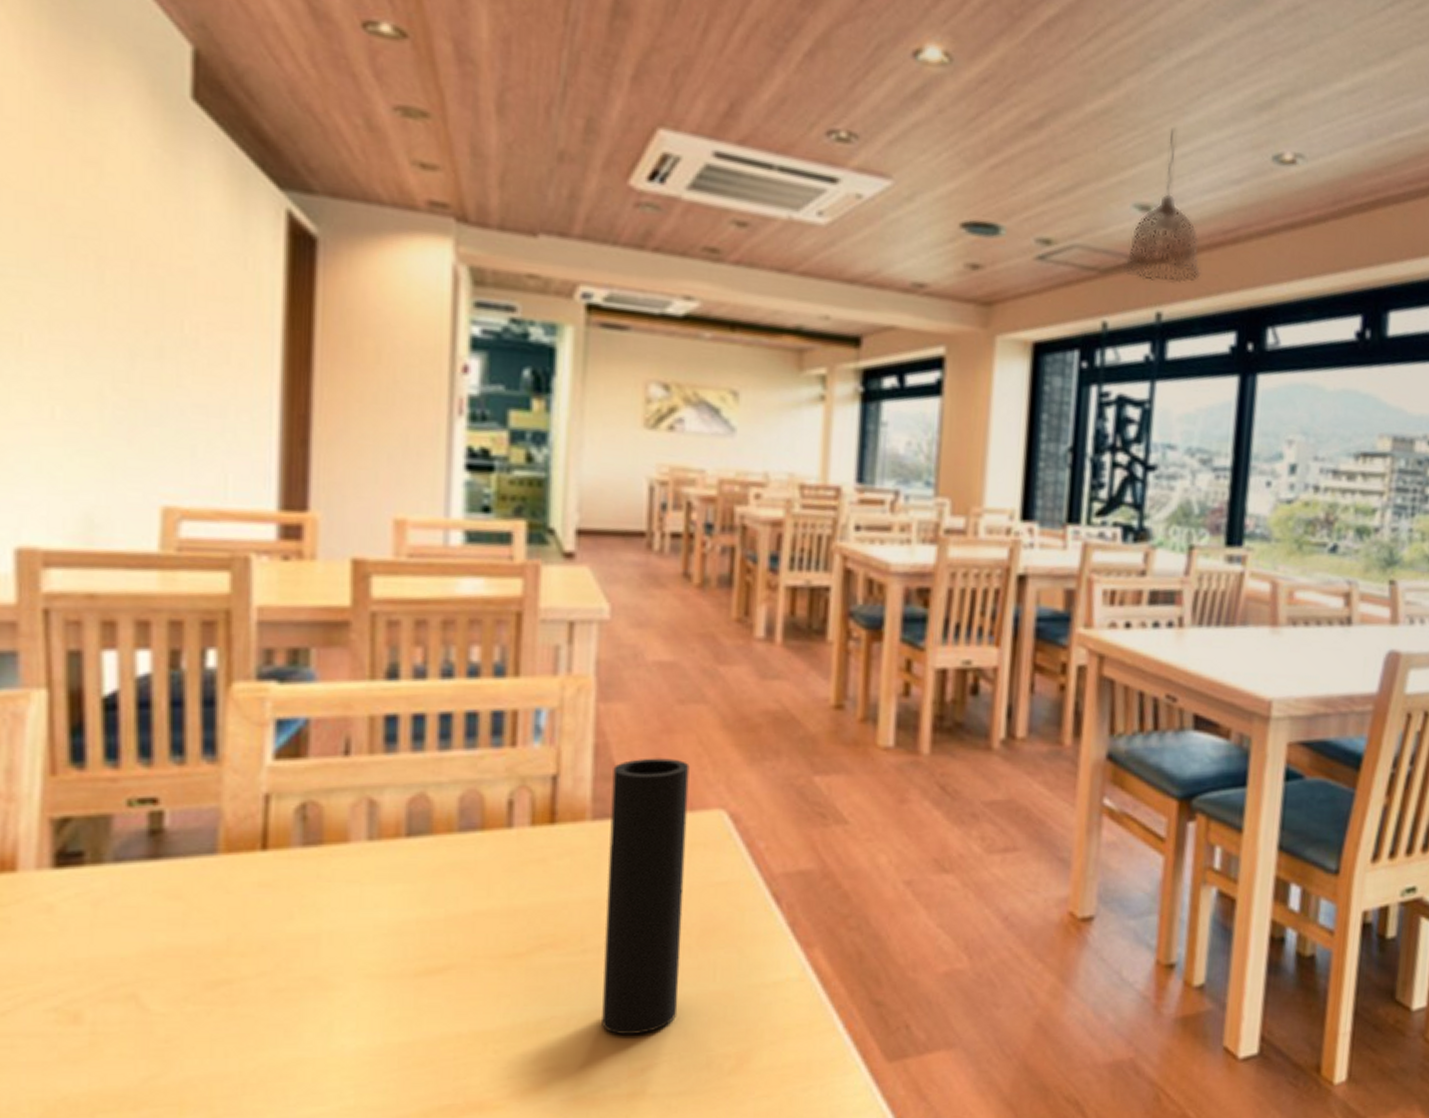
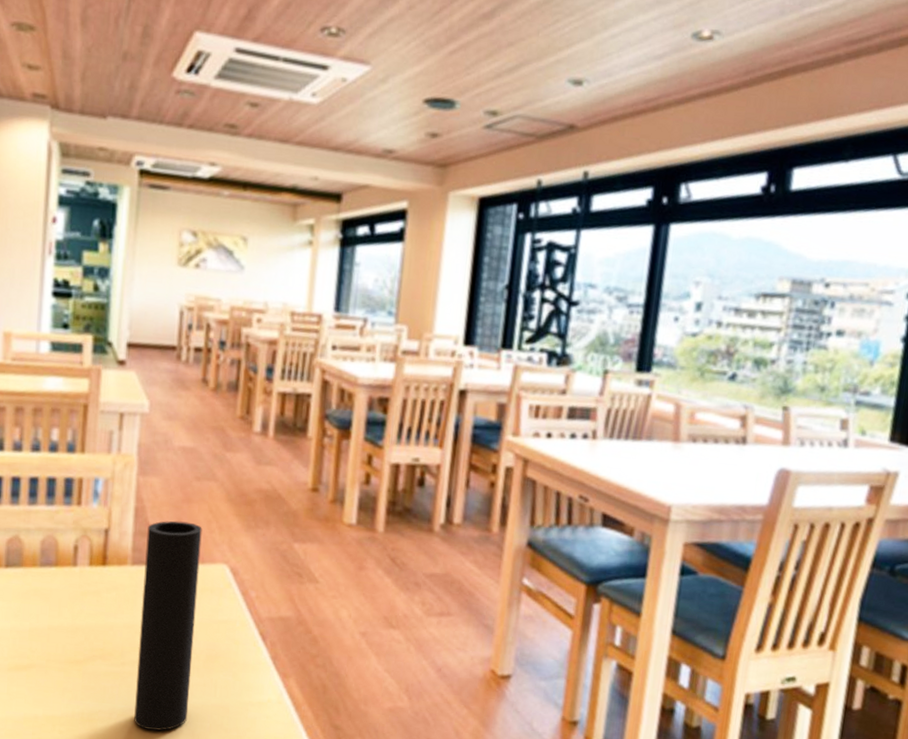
pendant lamp: present [1124,127,1201,284] -> none [557,12,625,146]

